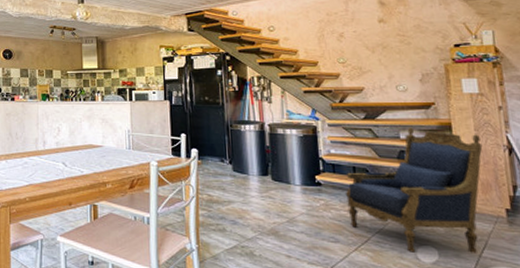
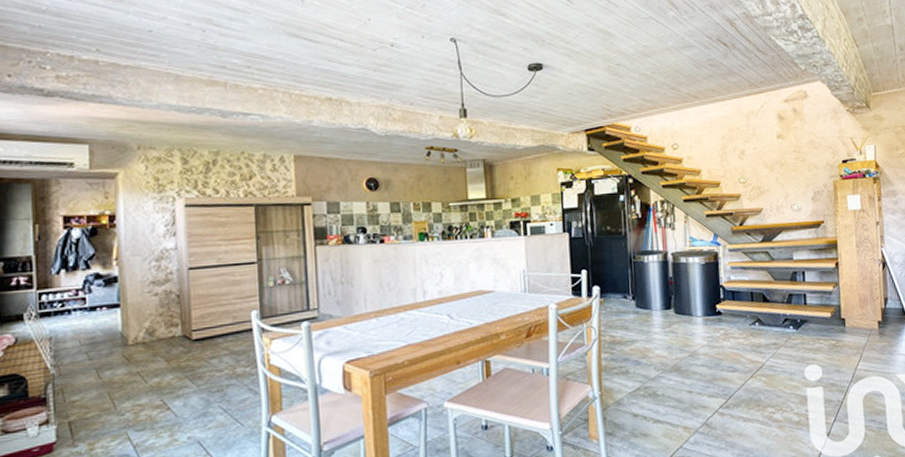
armchair: present [346,127,483,253] -> none [744,247,862,373]

